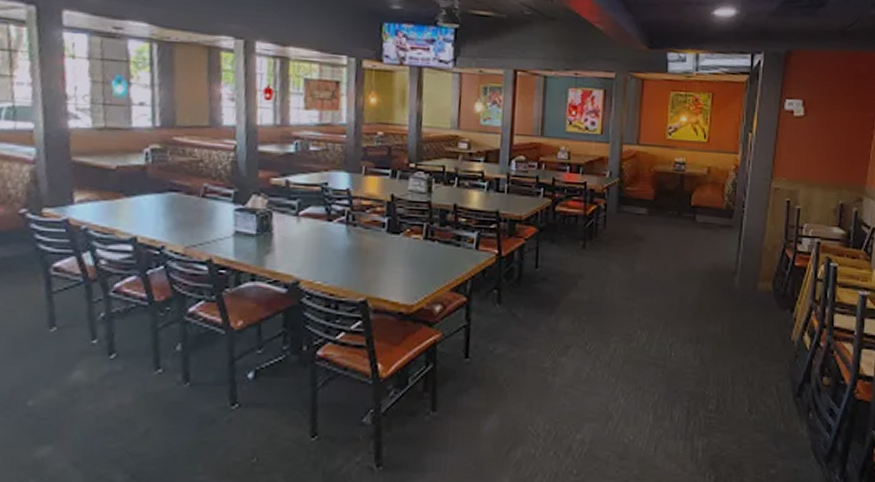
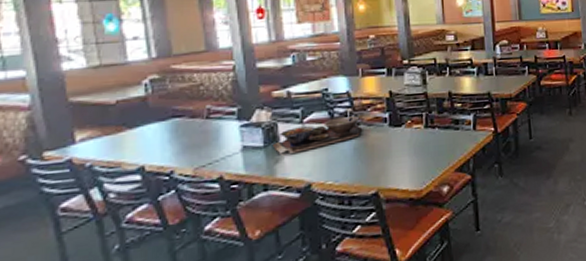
food tray: none [265,209,359,247] -> present [273,116,363,156]

